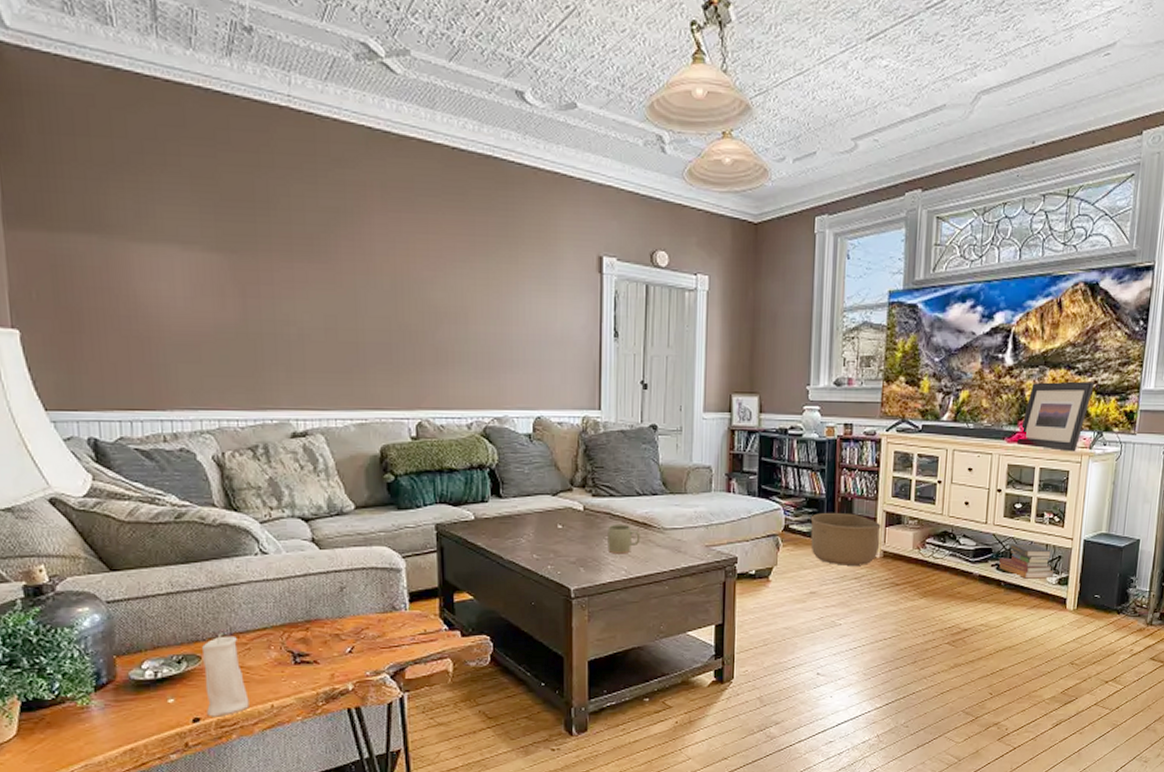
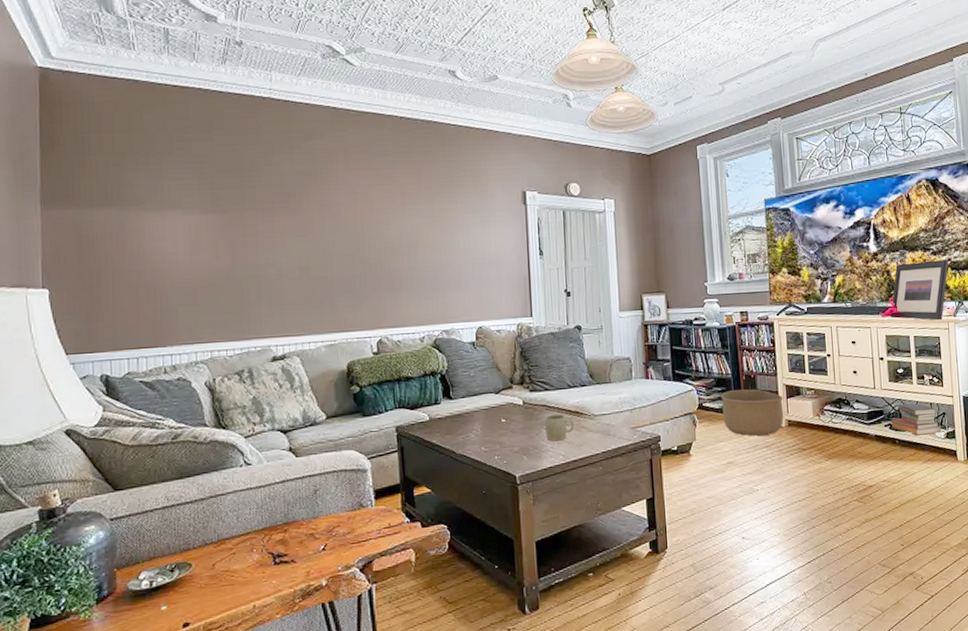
candle: present [202,633,249,717] -> none [193,540,234,621]

